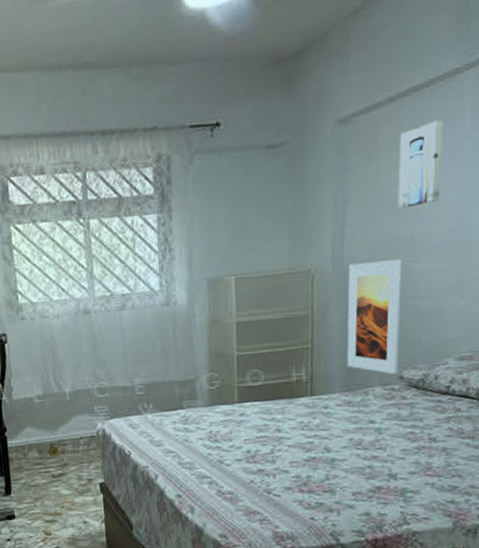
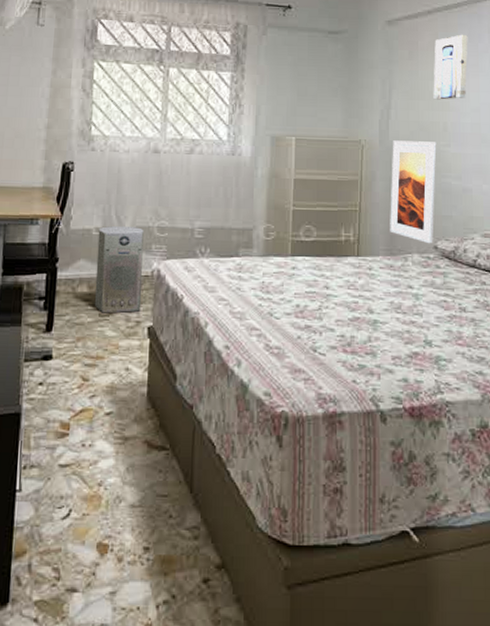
air purifier: none [40,390,91,475] -> present [94,225,144,313]

